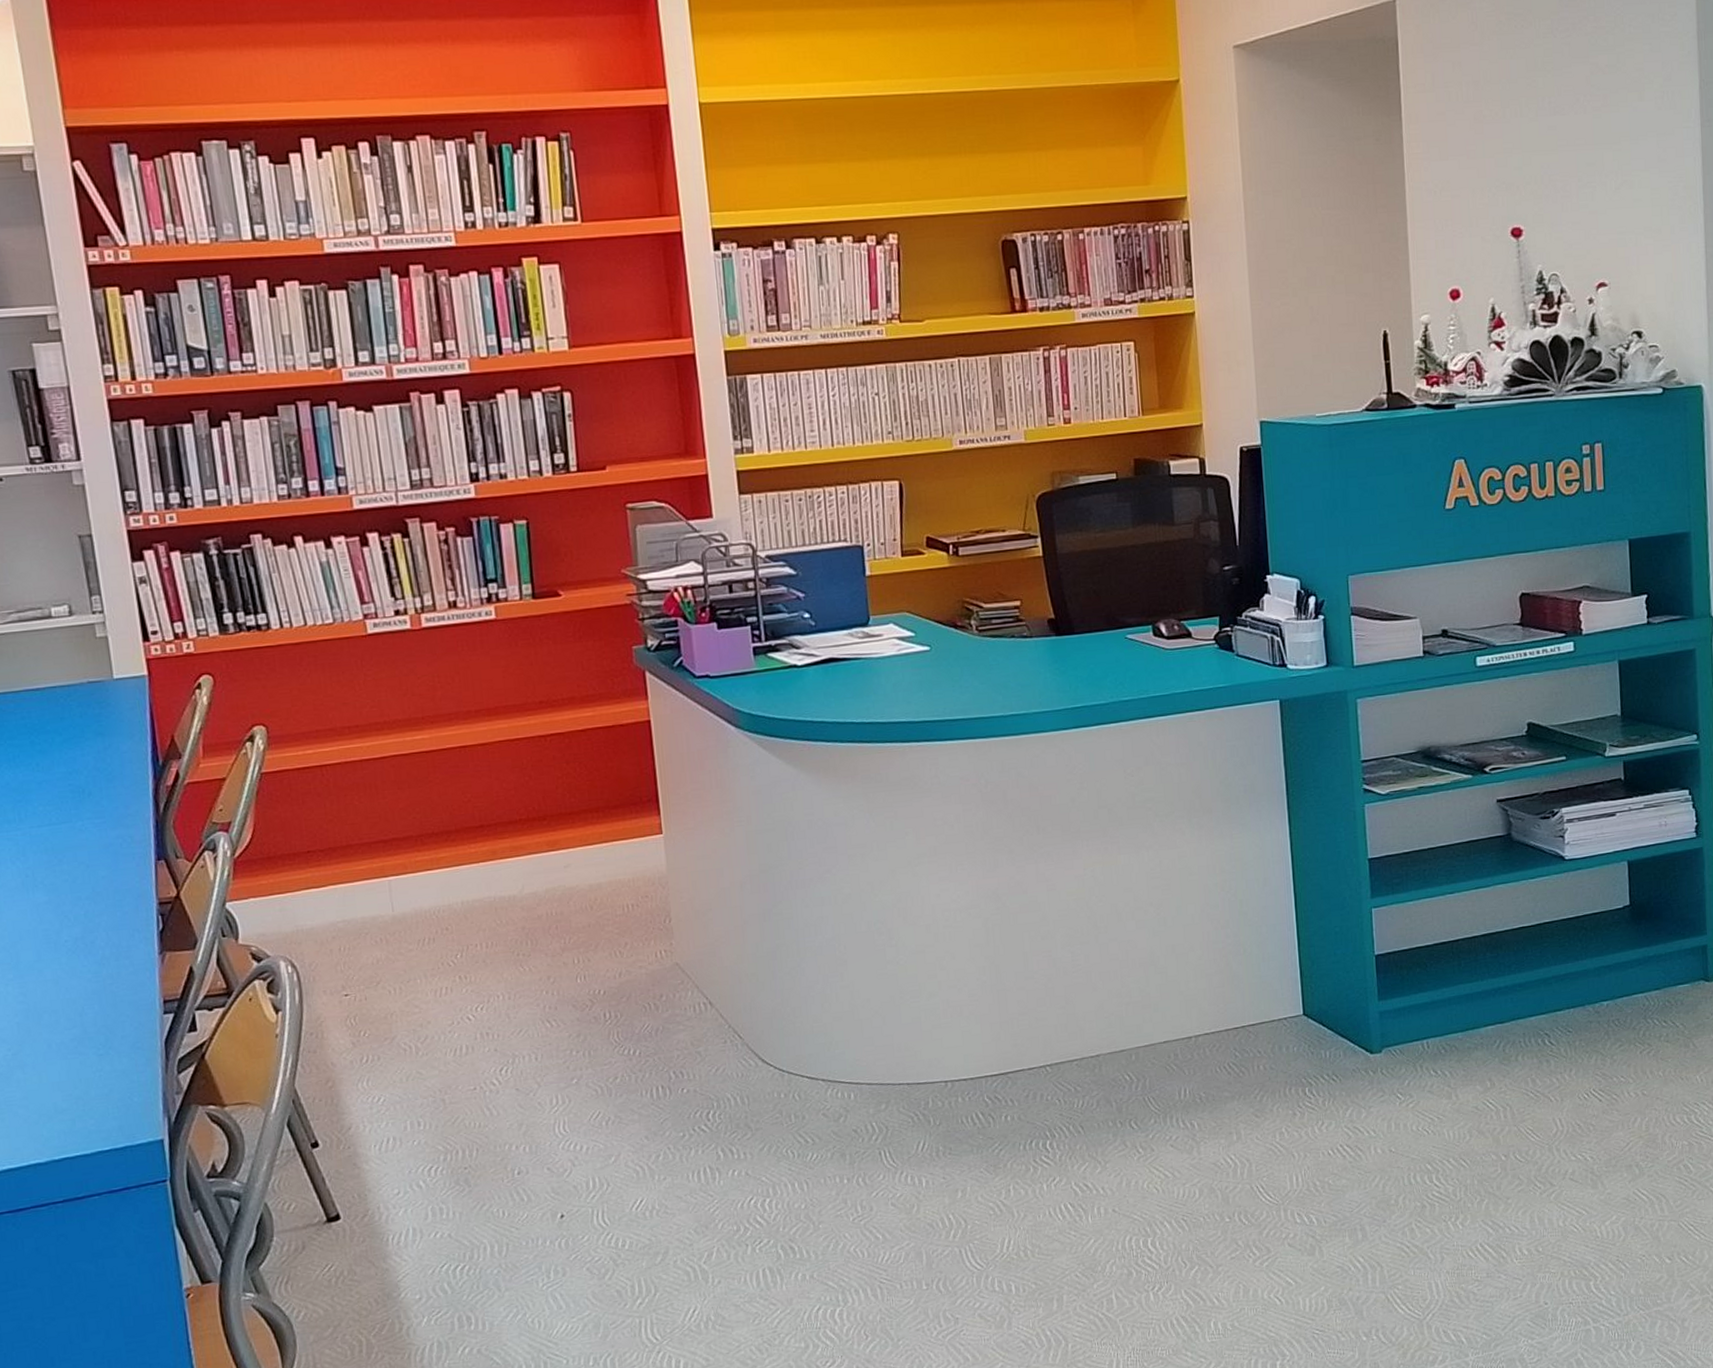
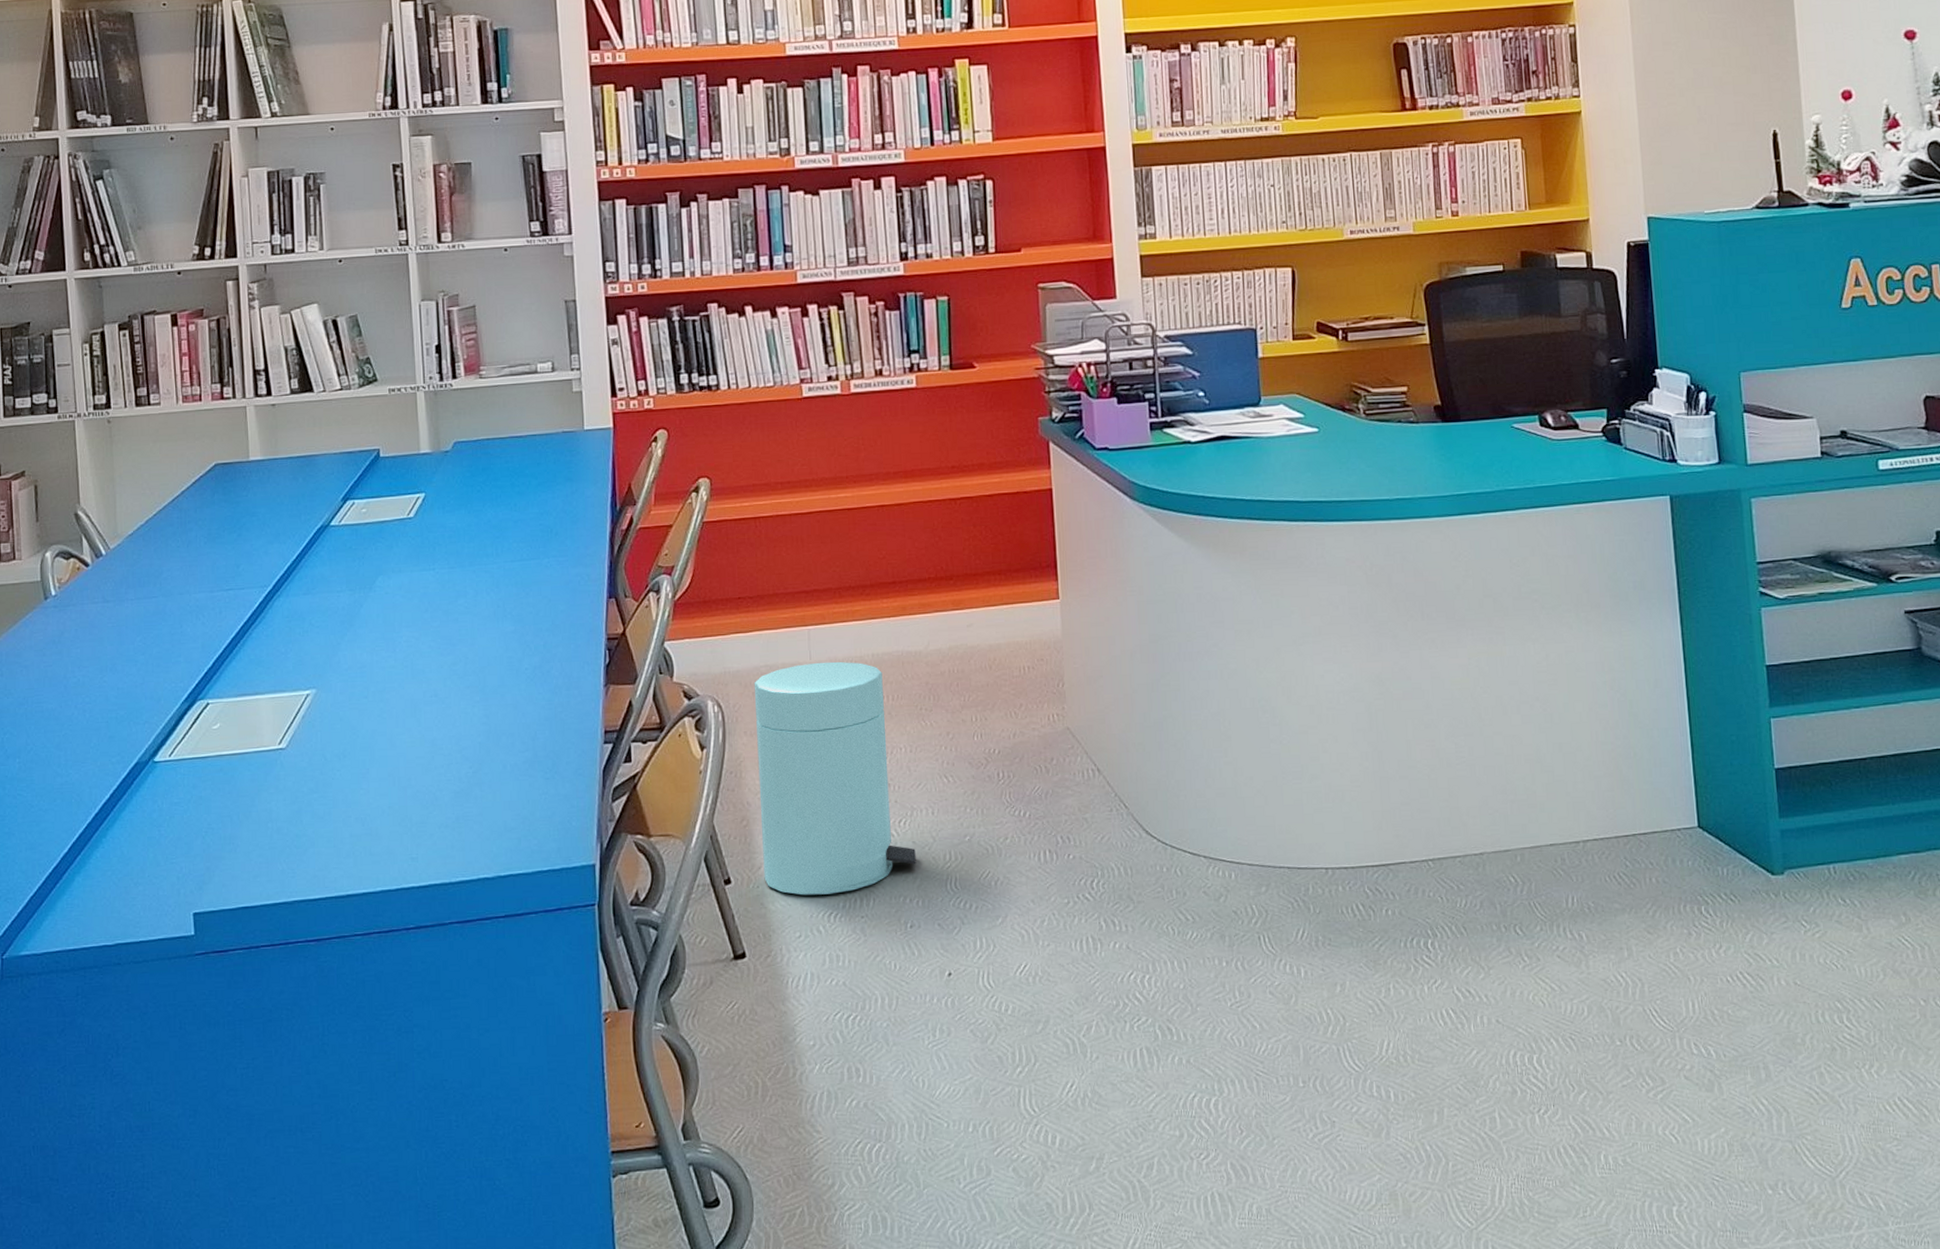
trash can: none [331,911,521,1152] -> present [754,661,916,895]

